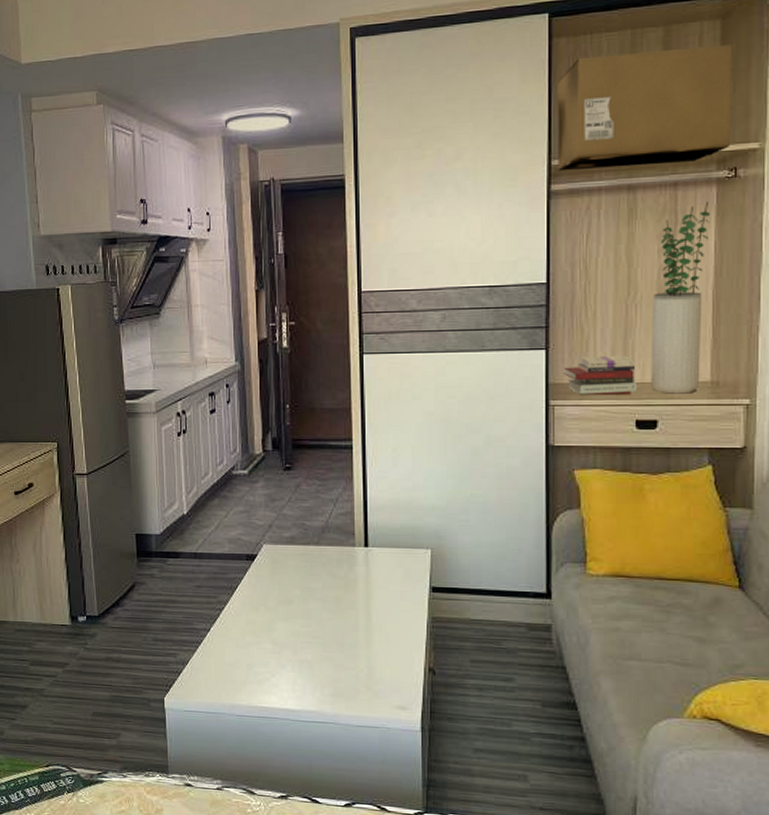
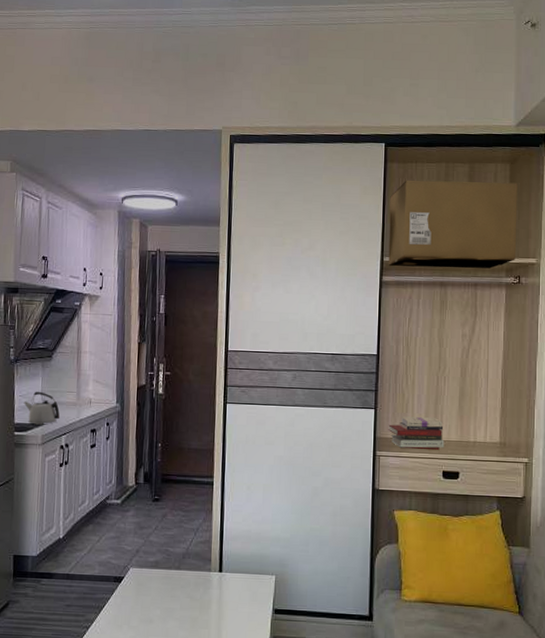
kettle: none [133,353,173,391] -> present [23,391,60,425]
vase: present [650,202,711,394] -> none [454,300,501,452]

